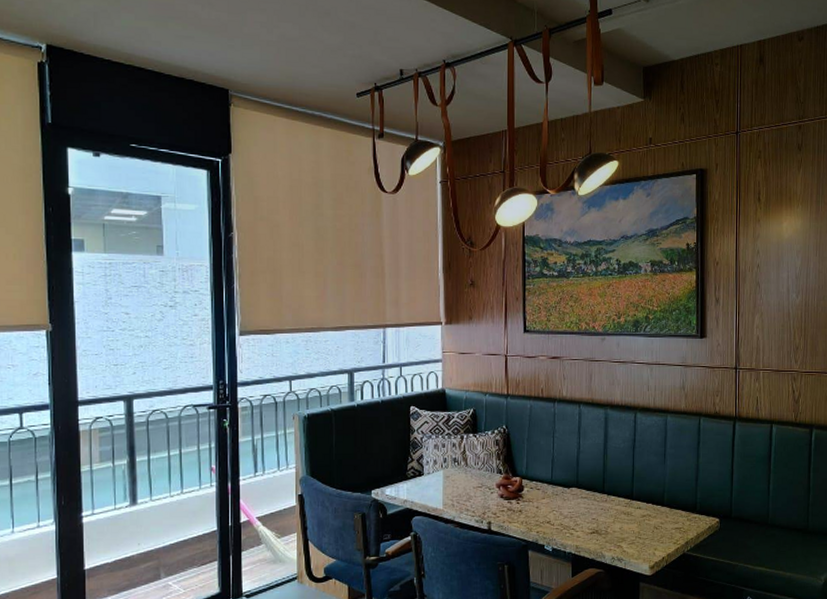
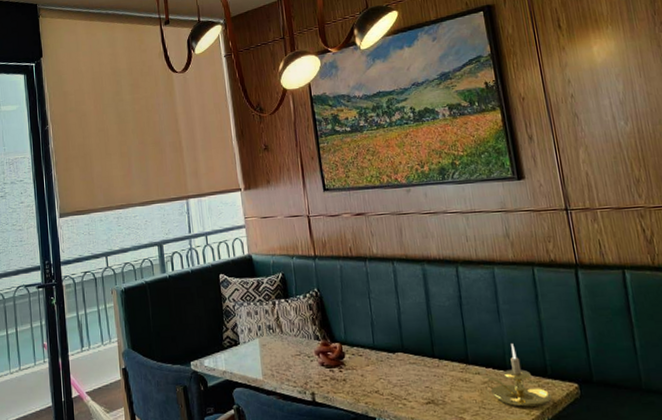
candle holder: none [641,483,696,538] -> present [481,344,552,408]

